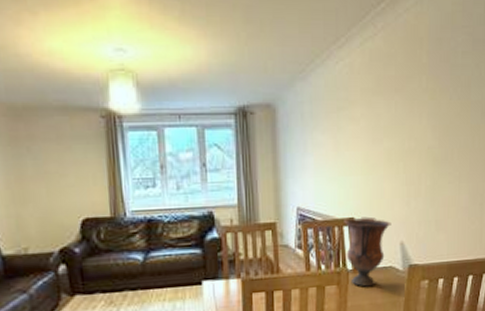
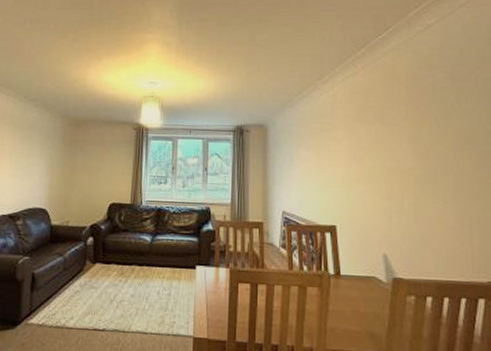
vase: present [344,216,392,287] -> none [326,226,374,294]

